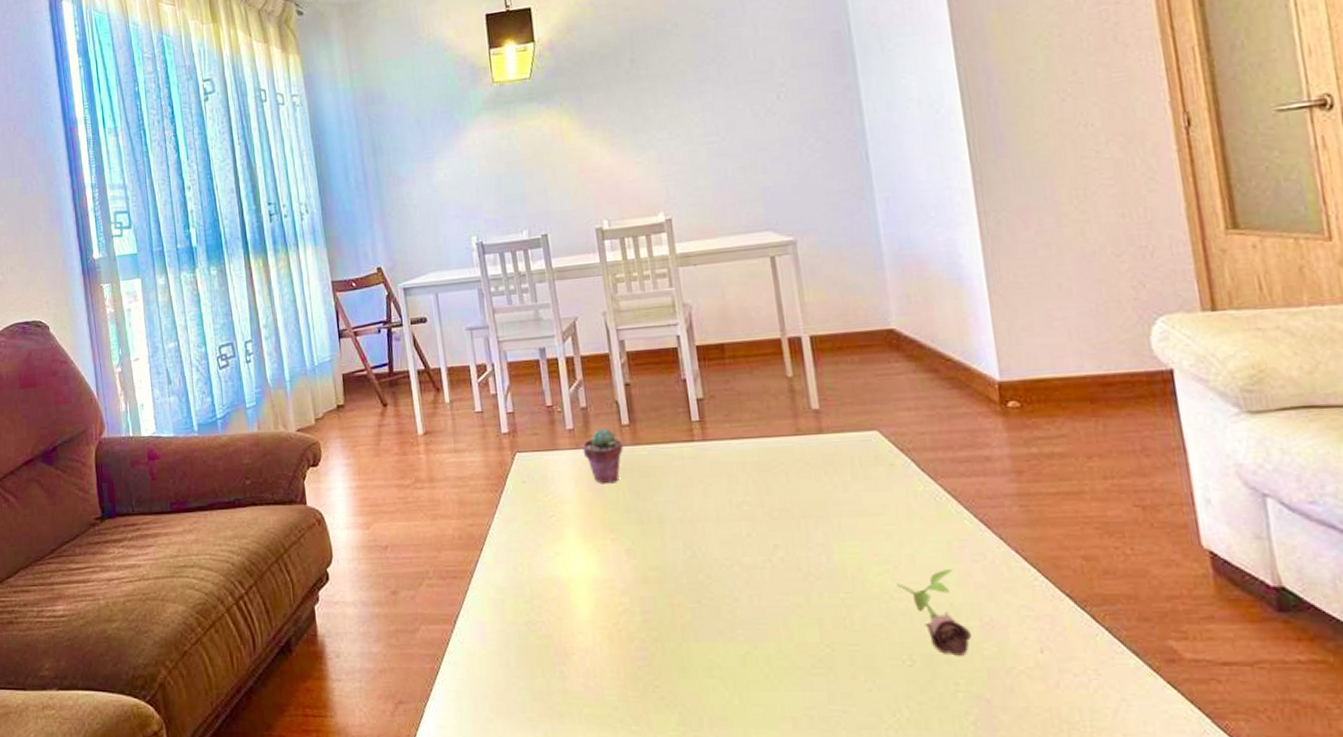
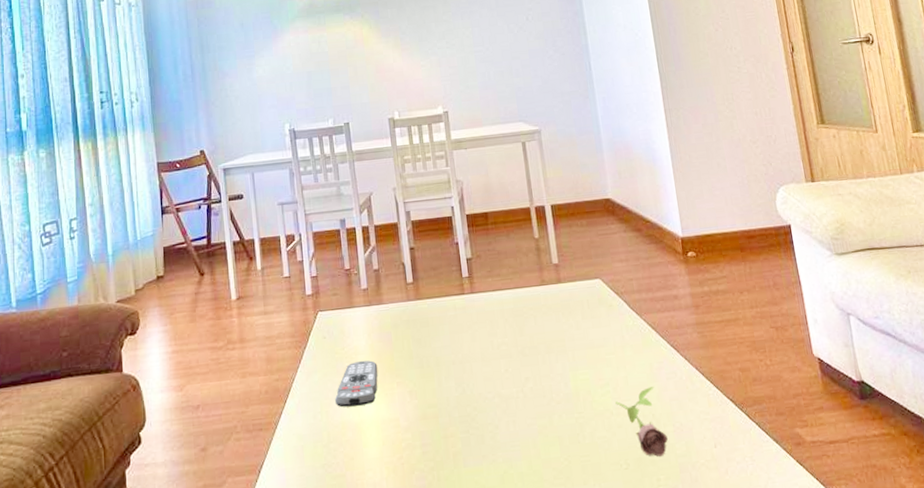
remote control: none [538,510,588,561] -> present [335,360,378,407]
potted succulent: present [582,428,623,484] -> none [374,286,408,335]

